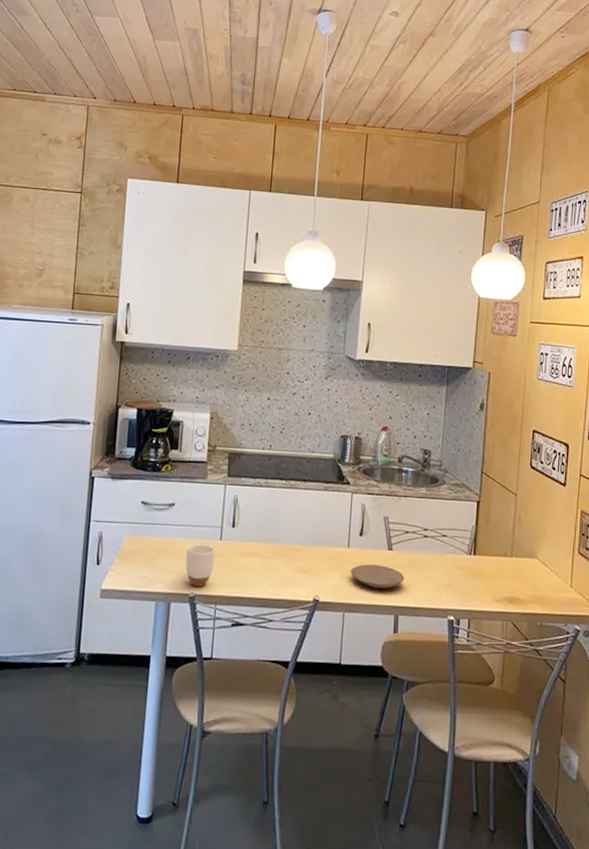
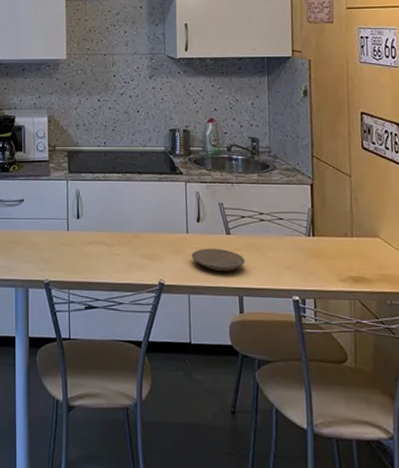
mug: present [185,544,216,587] -> none [38,235,64,274]

